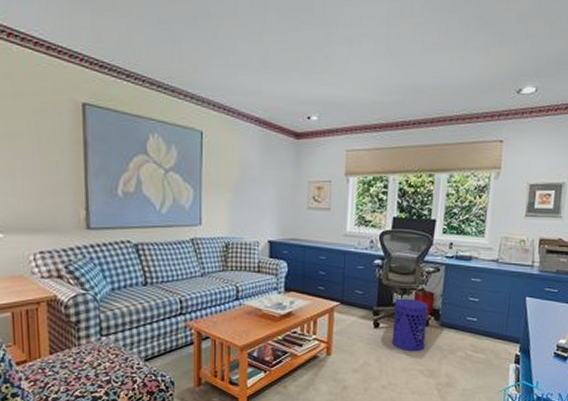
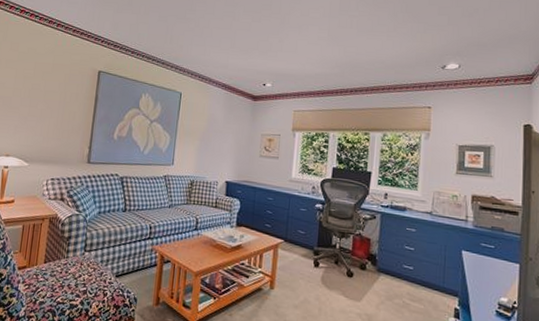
waste bin: present [391,298,429,352] -> none [330,241,366,295]

